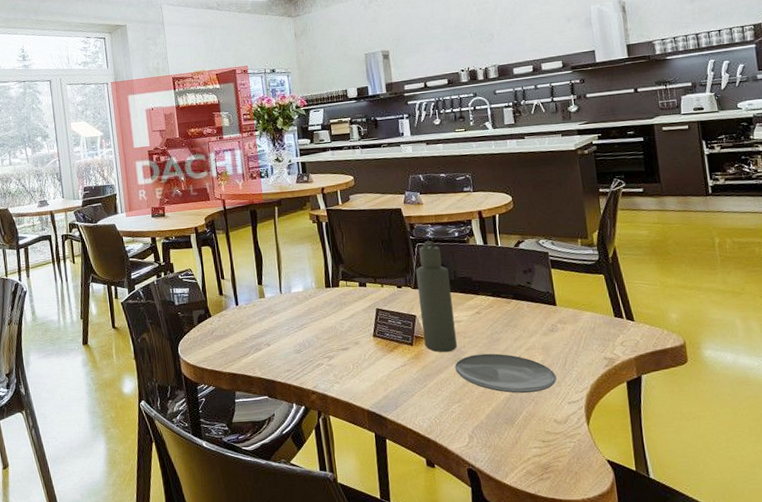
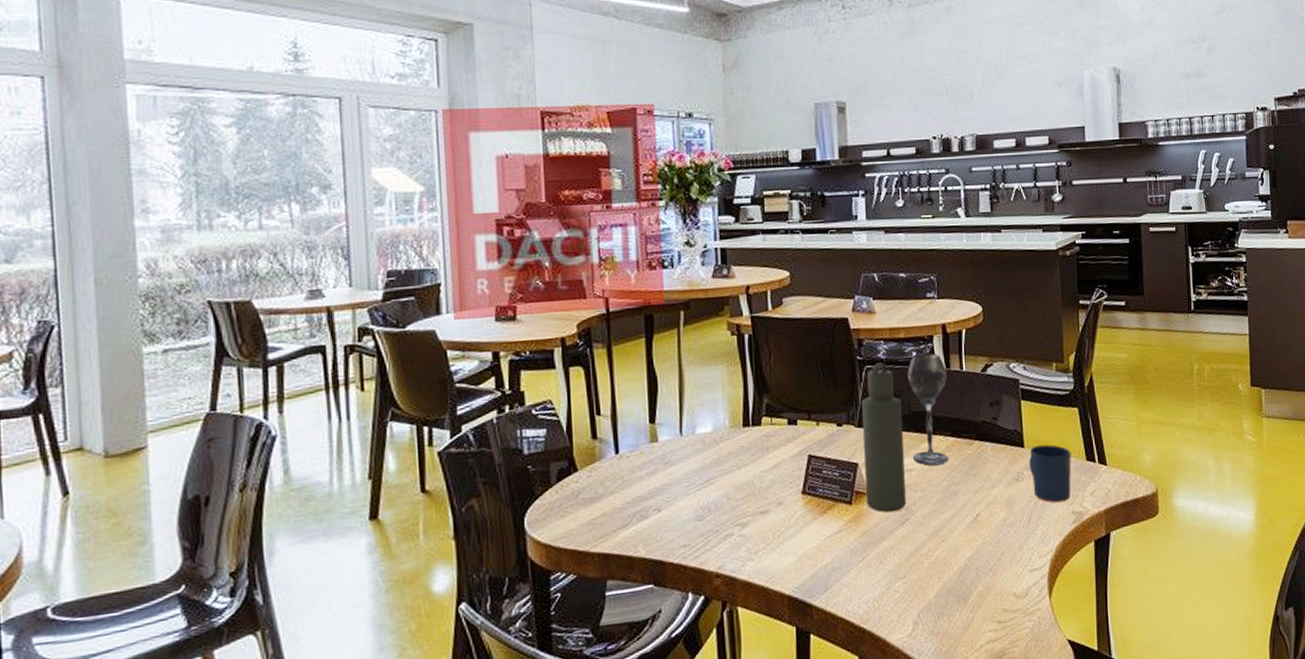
wineglass: none [451,233,491,318] -> present [907,353,949,466]
plate: present [455,353,557,394] -> none [902,511,1019,563]
mug: none [561,304,602,350] -> present [1029,444,1072,503]

